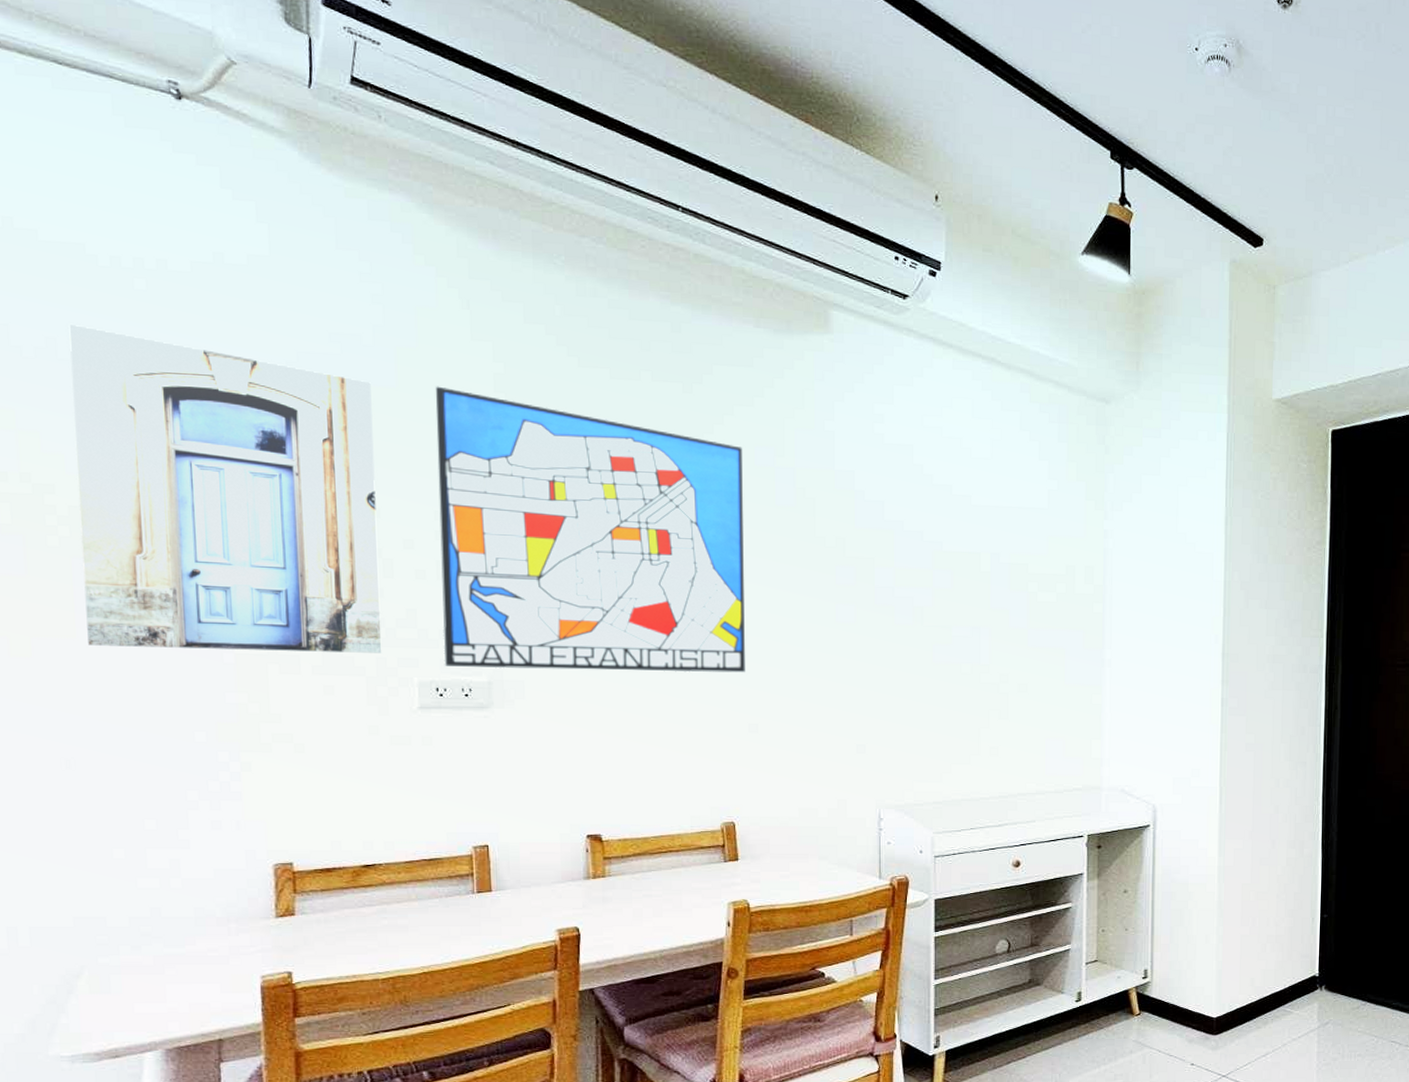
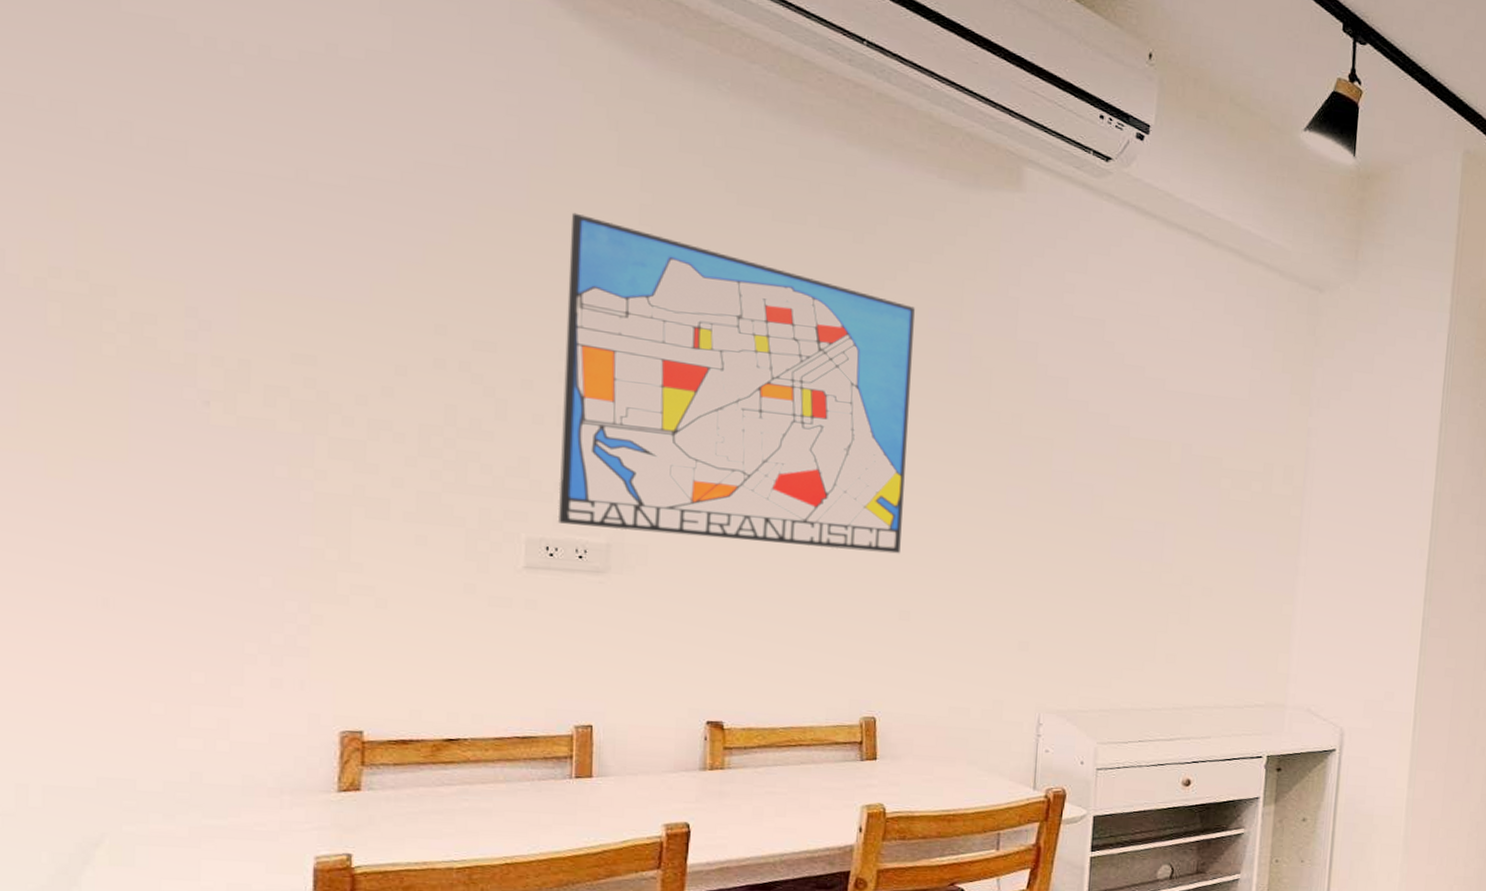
wall art: present [69,323,382,653] -> none [141,107,498,504]

